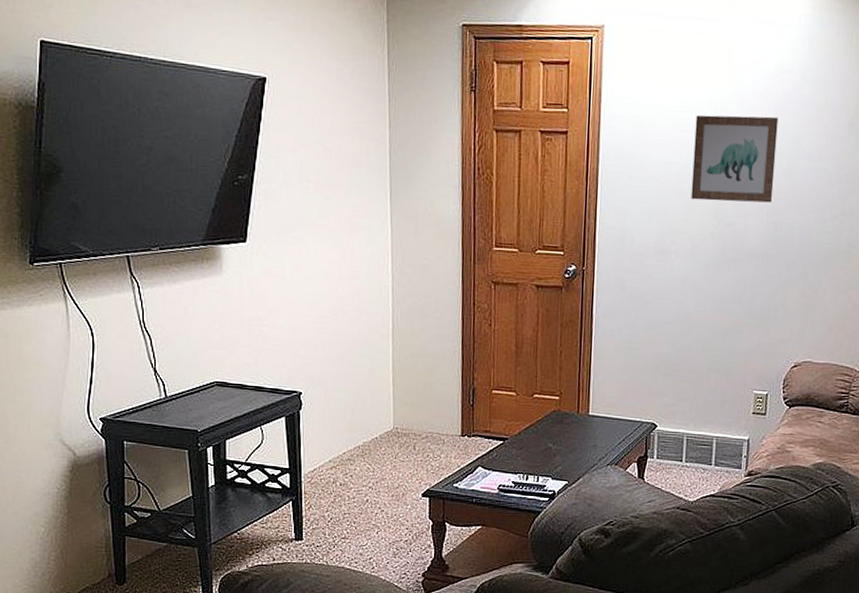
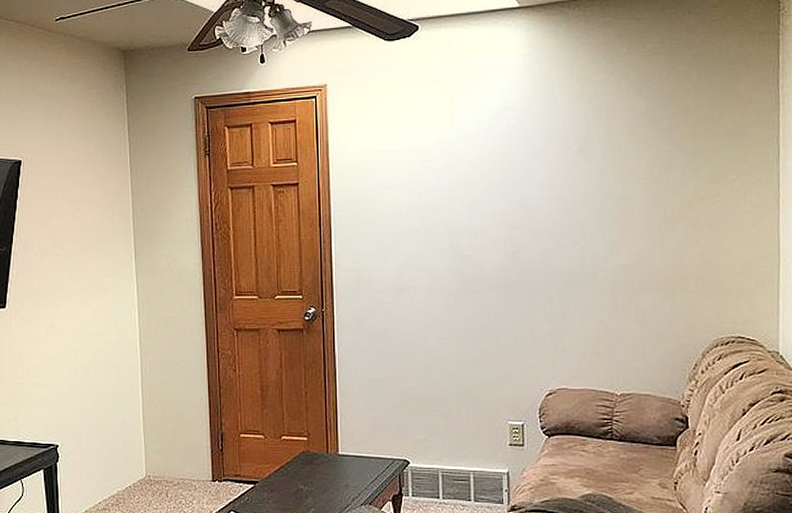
wall art: present [691,114,779,203] -> none [423,151,508,236]

